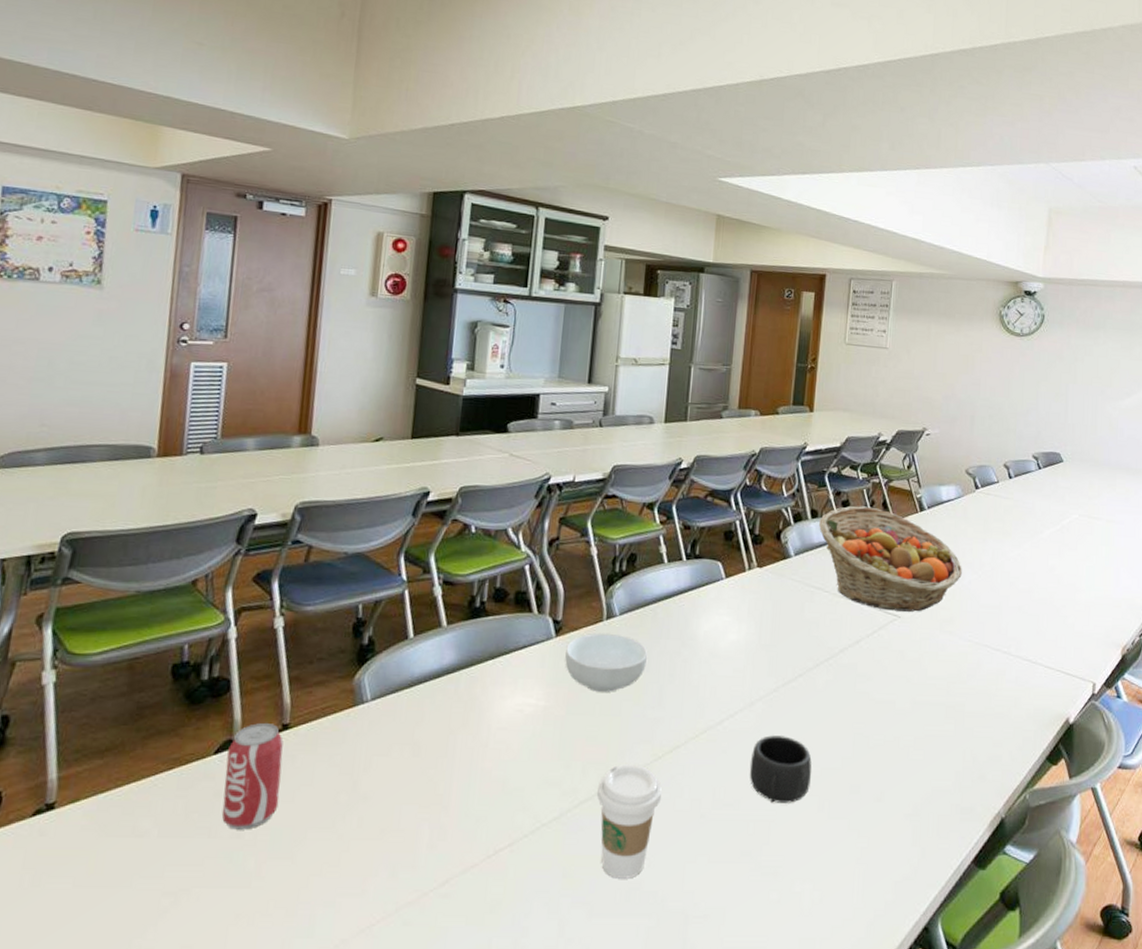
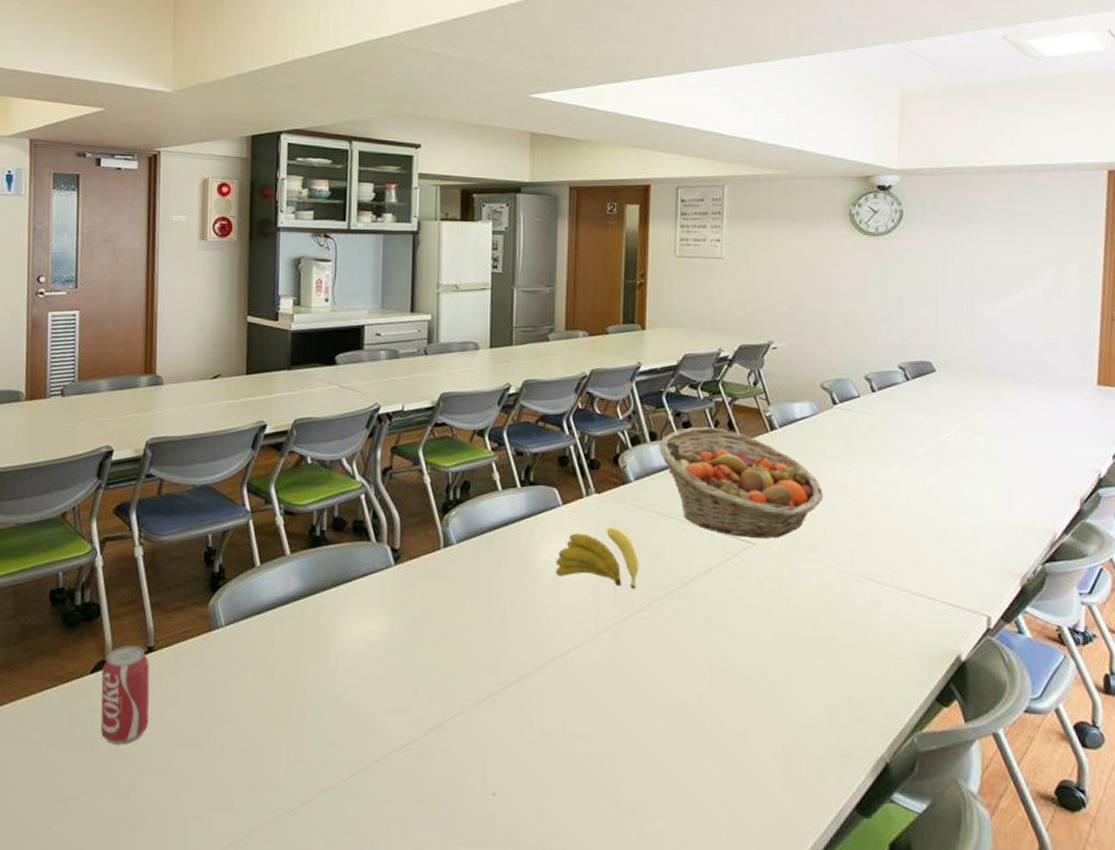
cereal bowl: present [565,632,647,692] -> none [405,561,487,621]
coffee cup: present [597,763,662,879] -> none [446,692,510,809]
banana: none [715,600,794,660] -> present [556,527,639,589]
mug: present [749,735,812,803] -> none [600,667,668,738]

